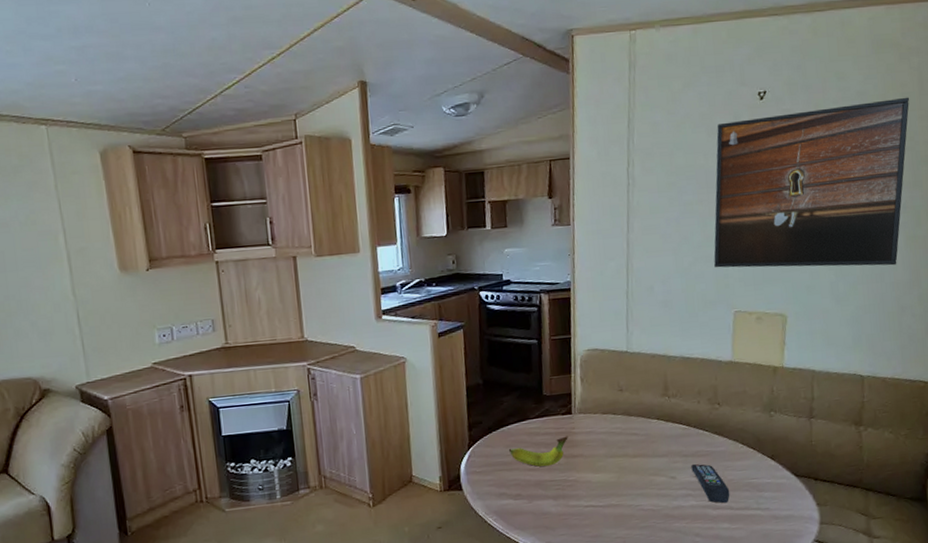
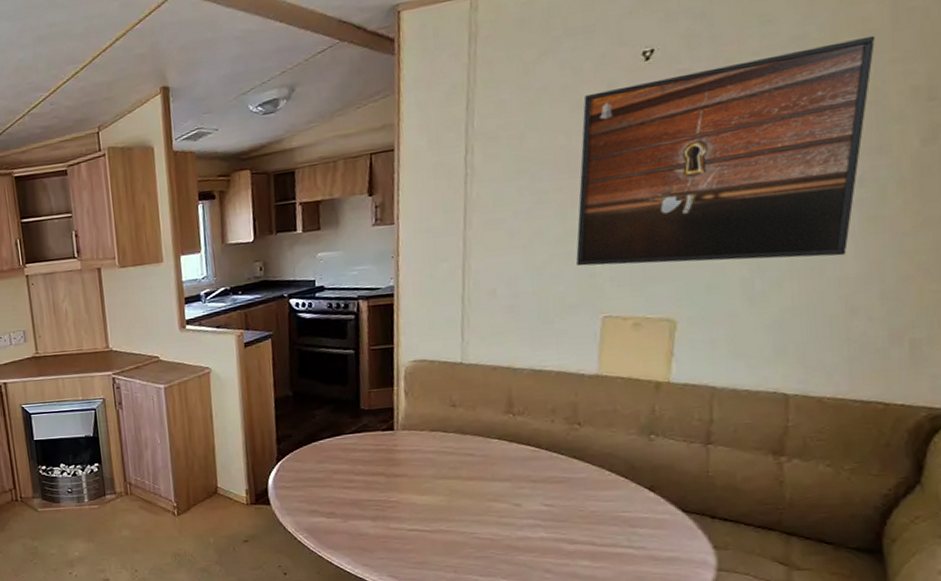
fruit: present [508,436,568,467] -> none [320,453,389,486]
remote control: present [691,464,730,504] -> none [541,490,592,538]

